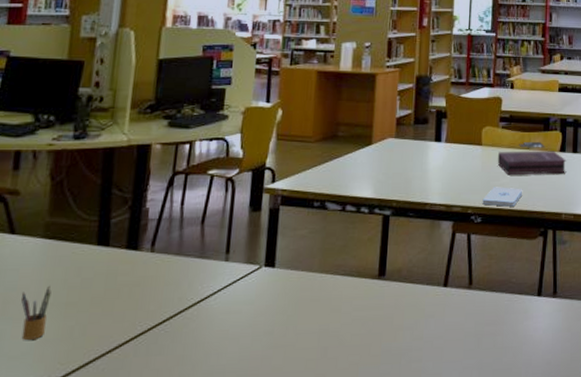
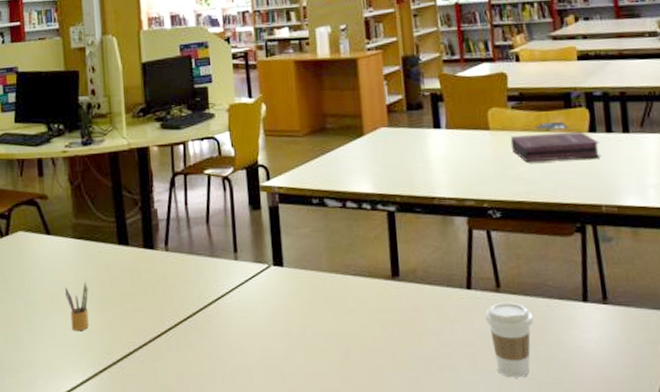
coffee cup: none [456,297,496,366] -> present [485,302,534,378]
notepad: present [482,187,523,207] -> none [499,176,548,199]

